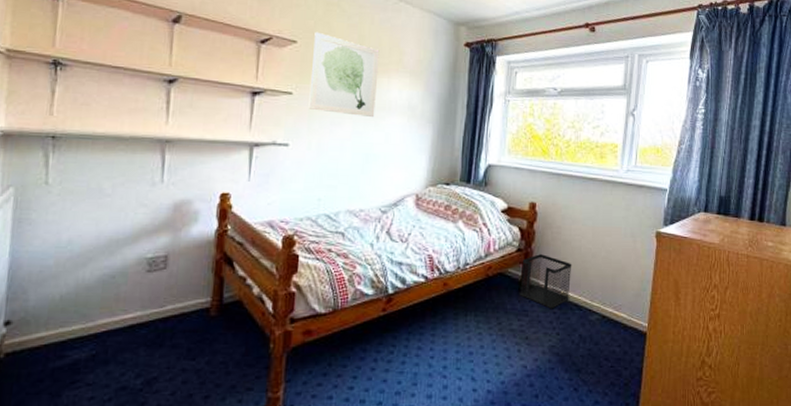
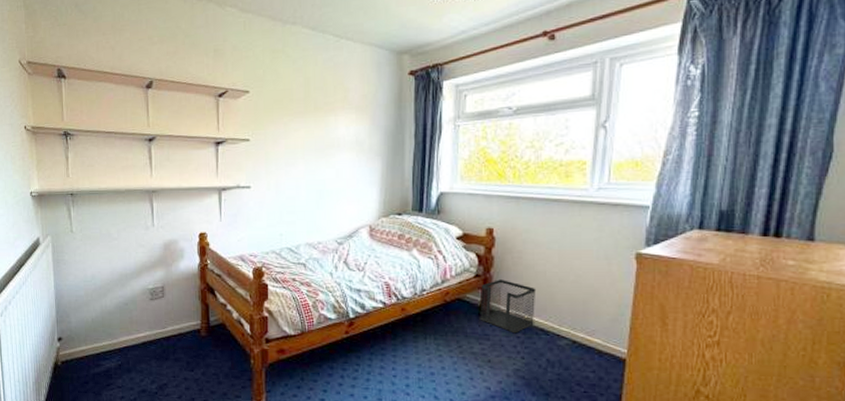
wall art: present [308,31,380,118] -> none [264,79,325,156]

